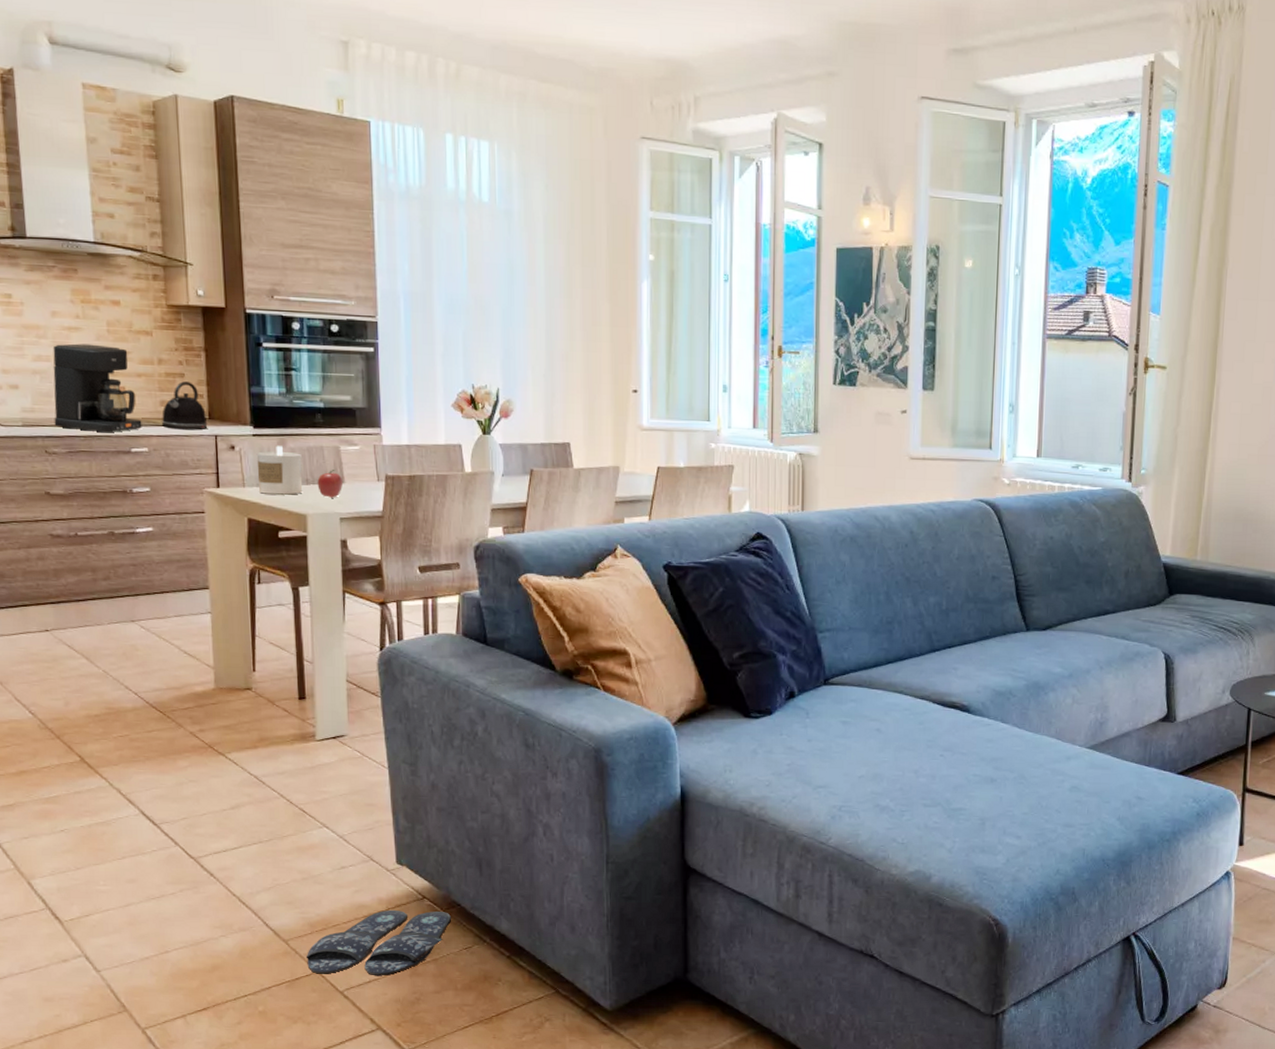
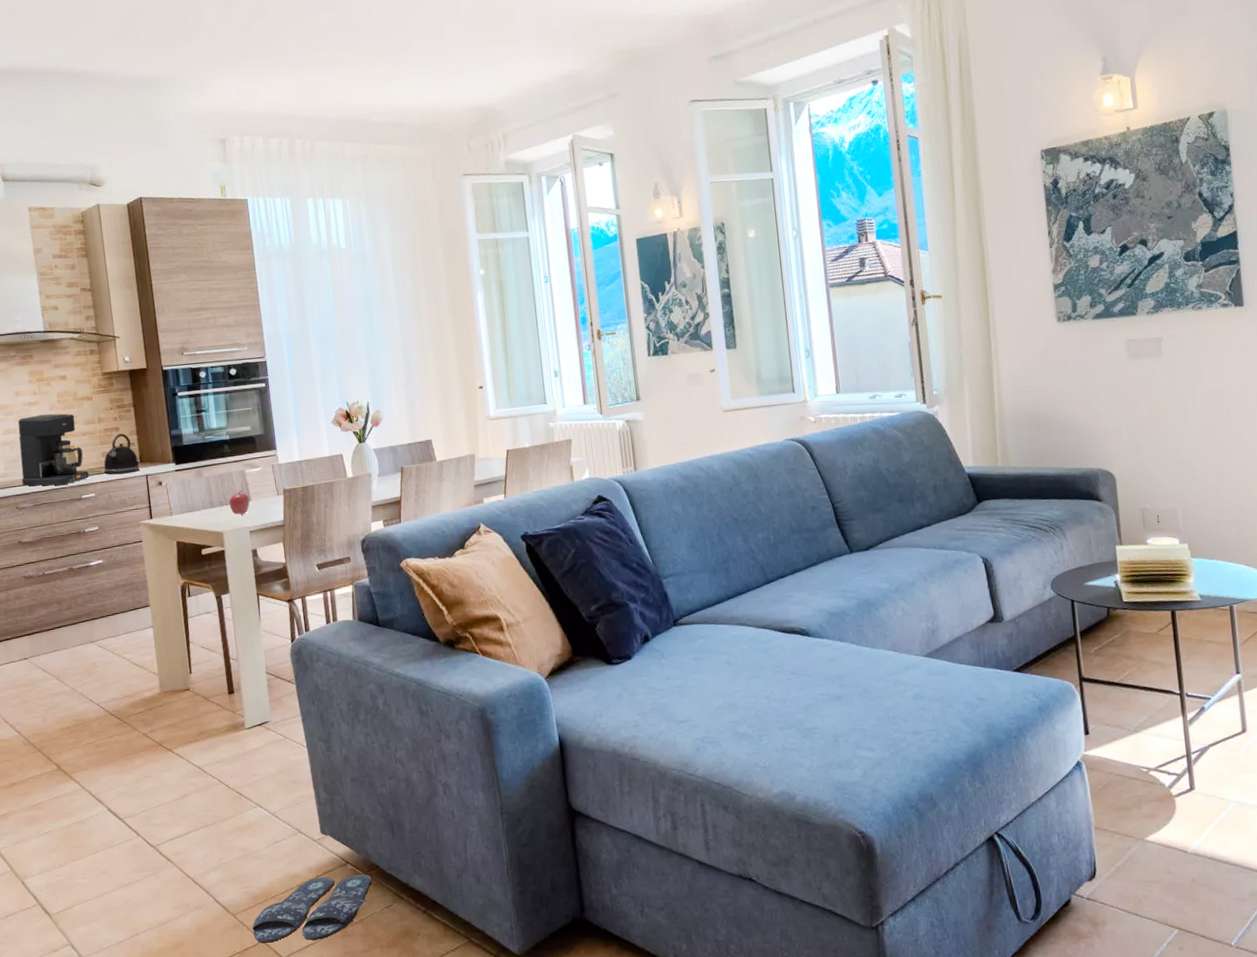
candle: present [256,446,303,495] -> none [179,476,218,519]

